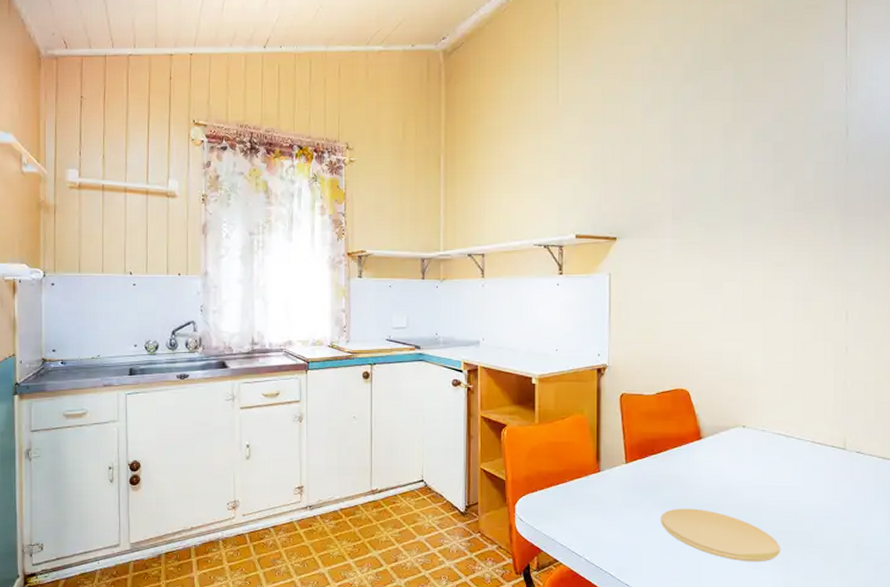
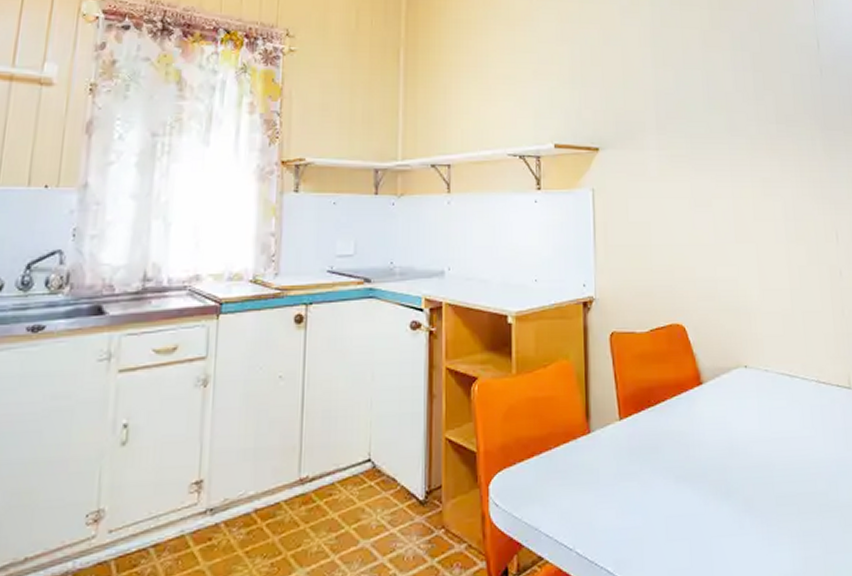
plate: present [660,508,781,562] -> none [662,472,797,538]

